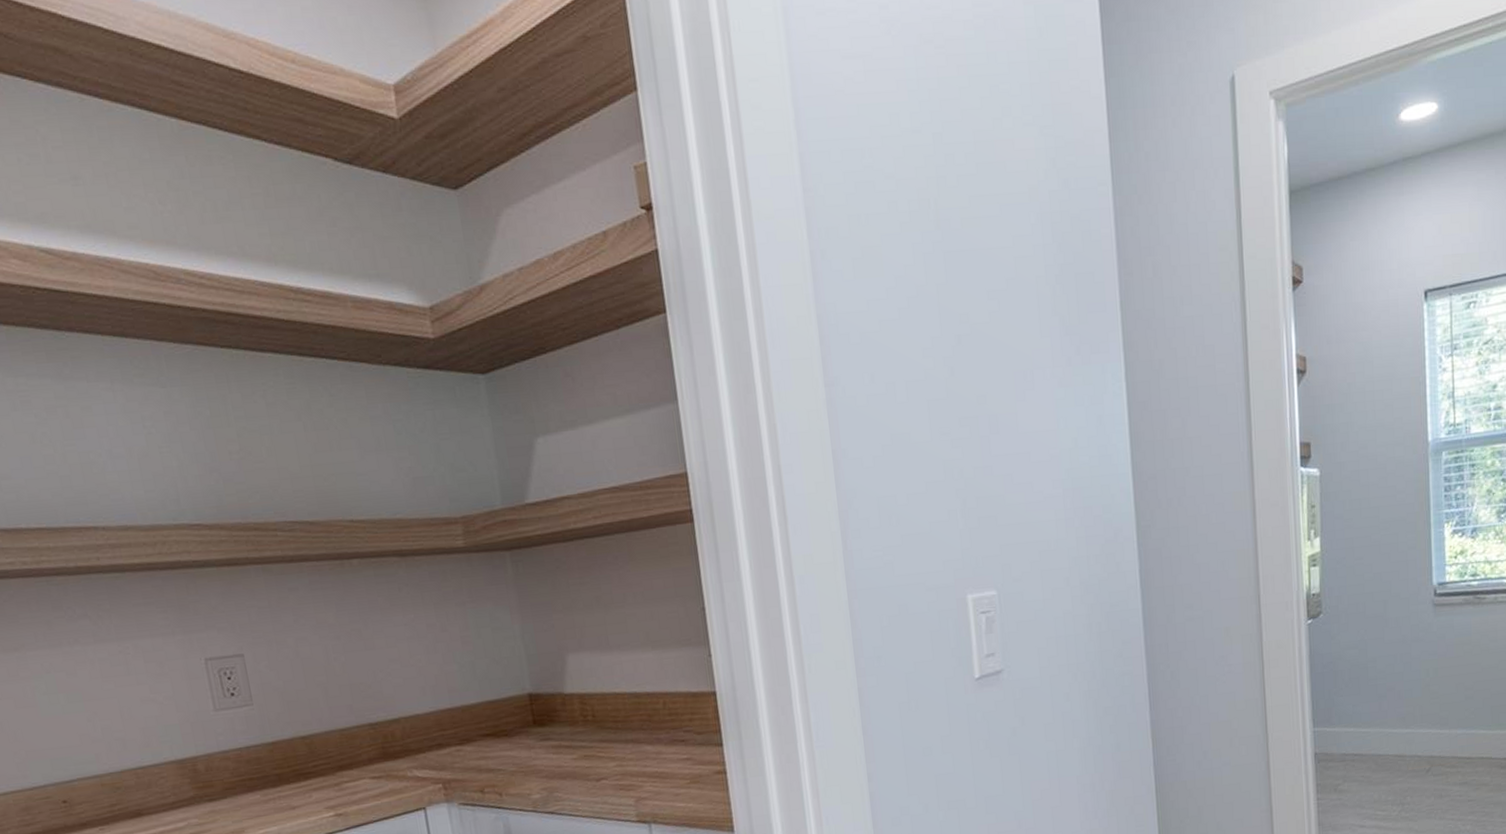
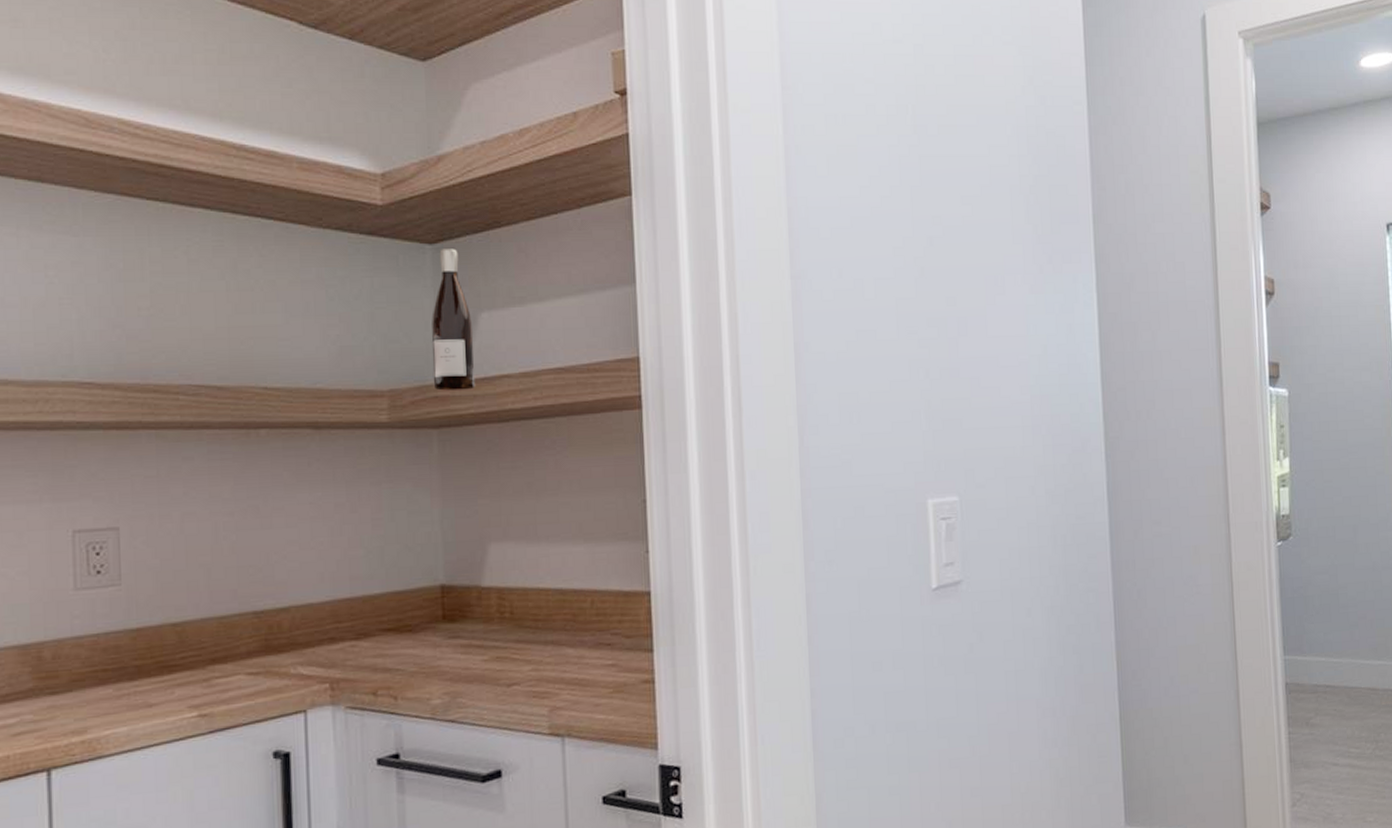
bottle: none [492,377,540,515] -> present [430,249,476,391]

